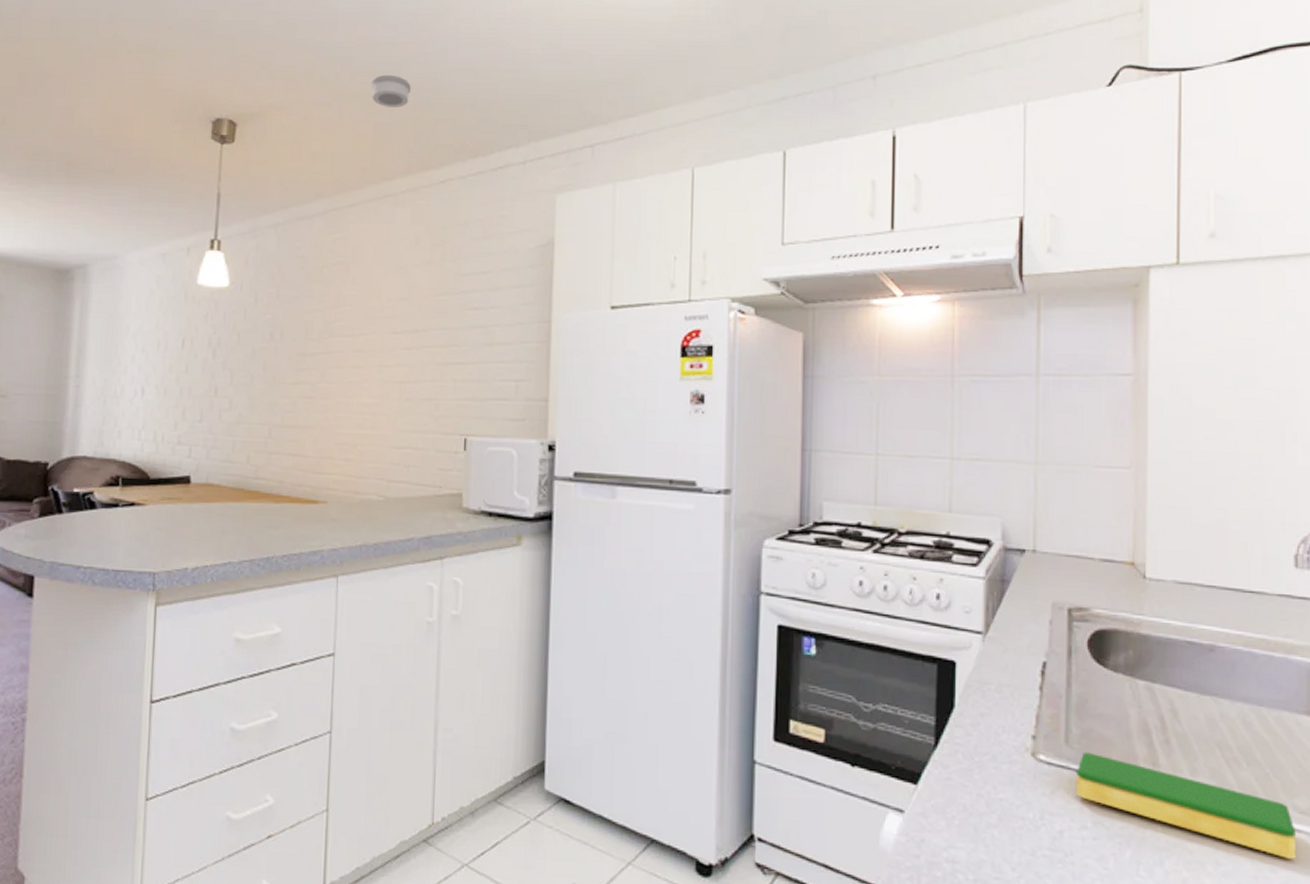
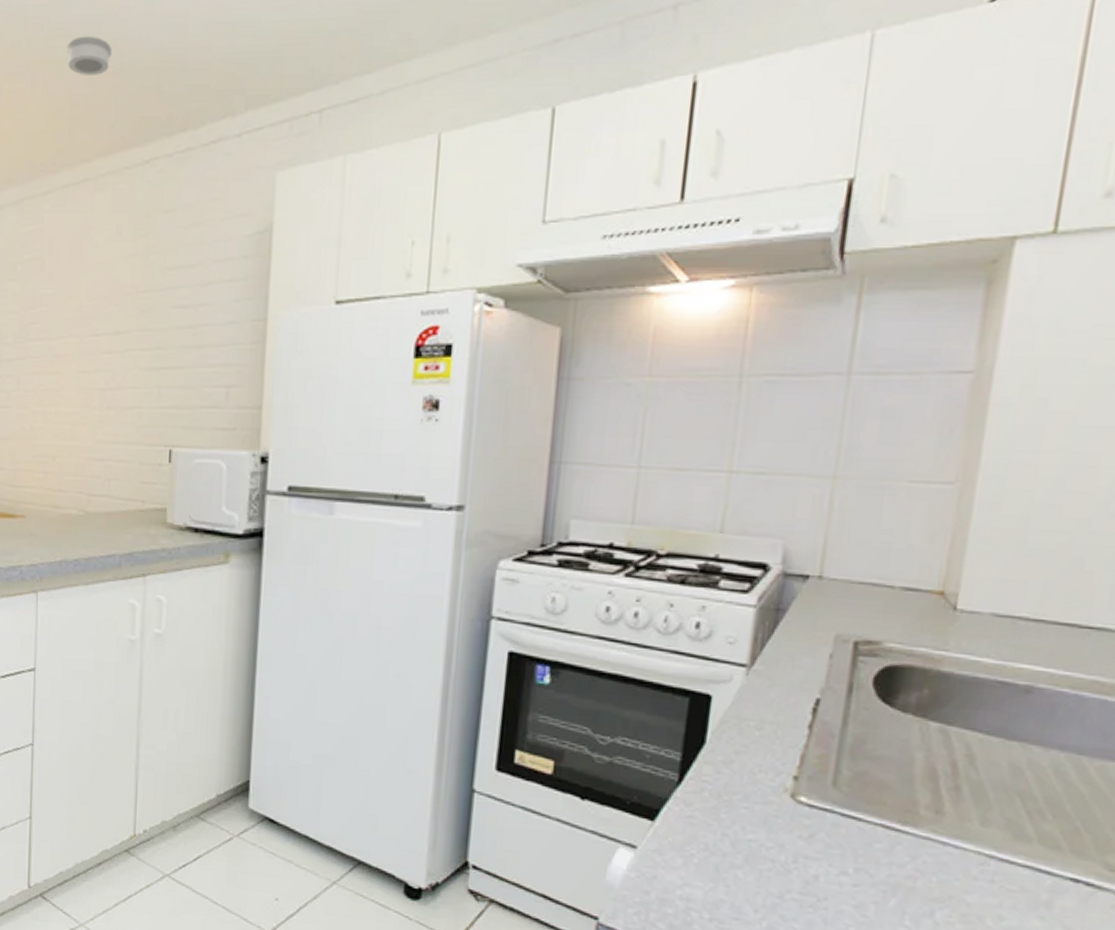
dish sponge: present [1076,752,1296,859] -> none [839,795,1103,919]

